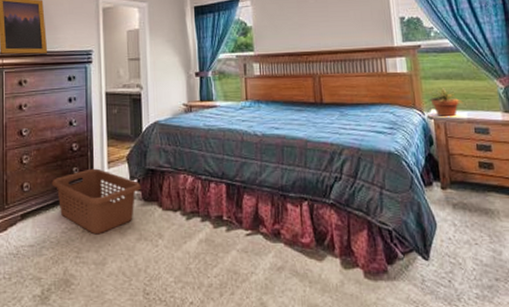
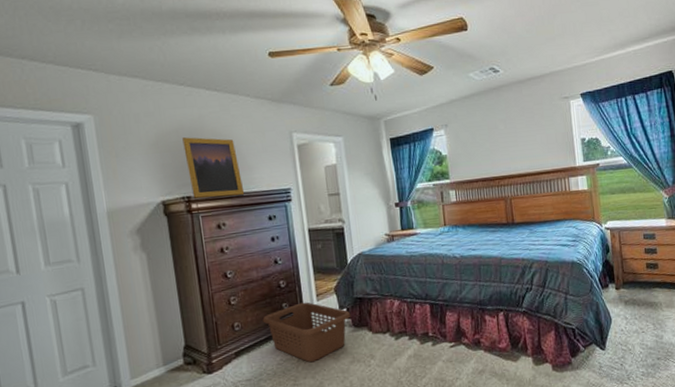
potted plant: present [427,86,463,116] -> none [605,200,635,227]

